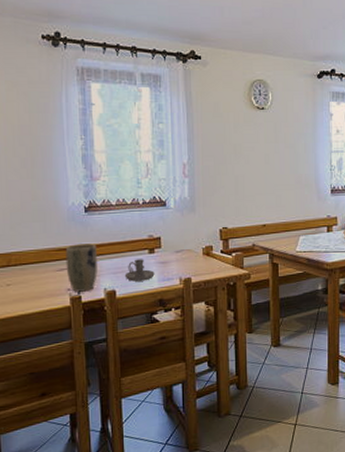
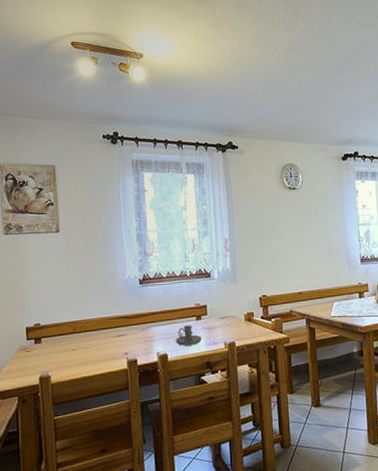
plant pot: present [65,243,97,292] -> none [123,312,151,356]

